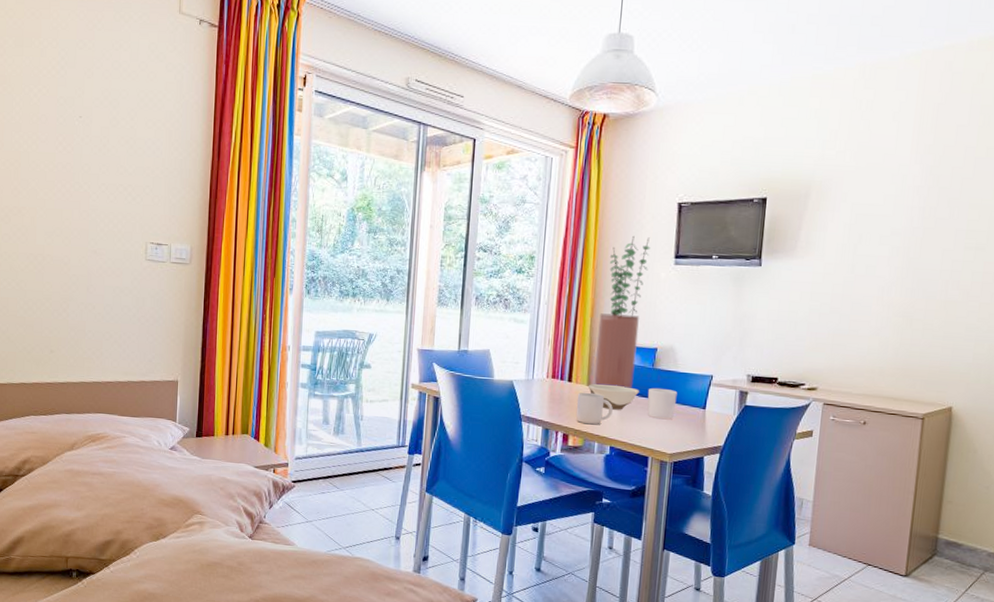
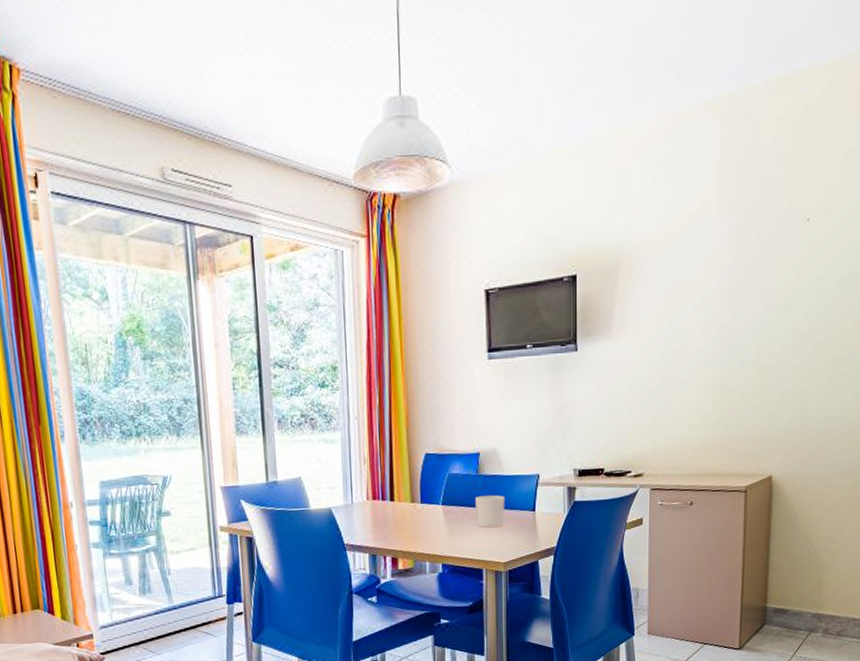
mug: present [575,392,613,425] -> none [401,509,441,544]
bowl: present [588,384,640,410] -> none [411,498,467,525]
vase: present [594,235,650,389] -> none [415,331,461,502]

